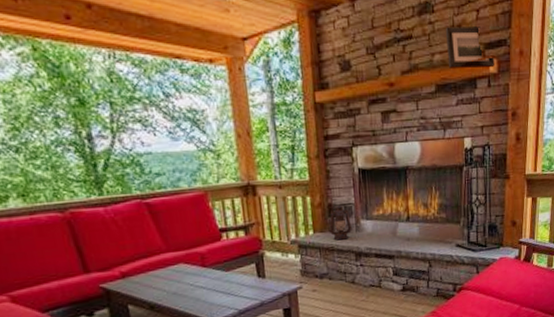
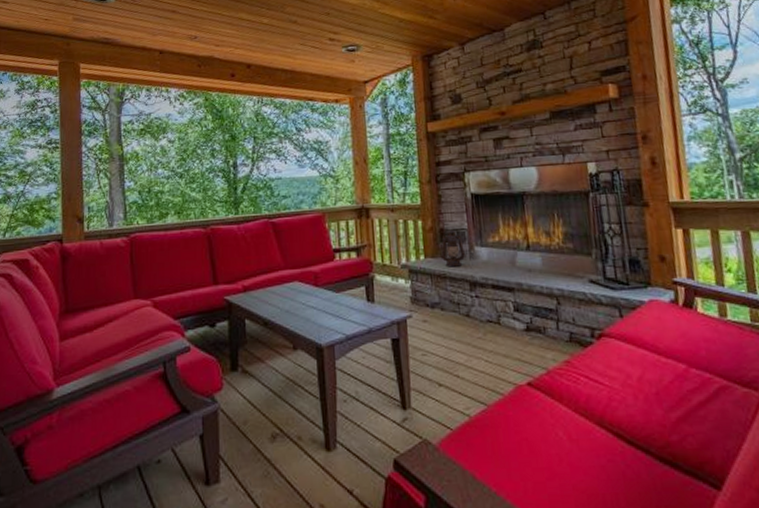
picture frame: present [445,27,494,68] -> none [556,56,615,96]

